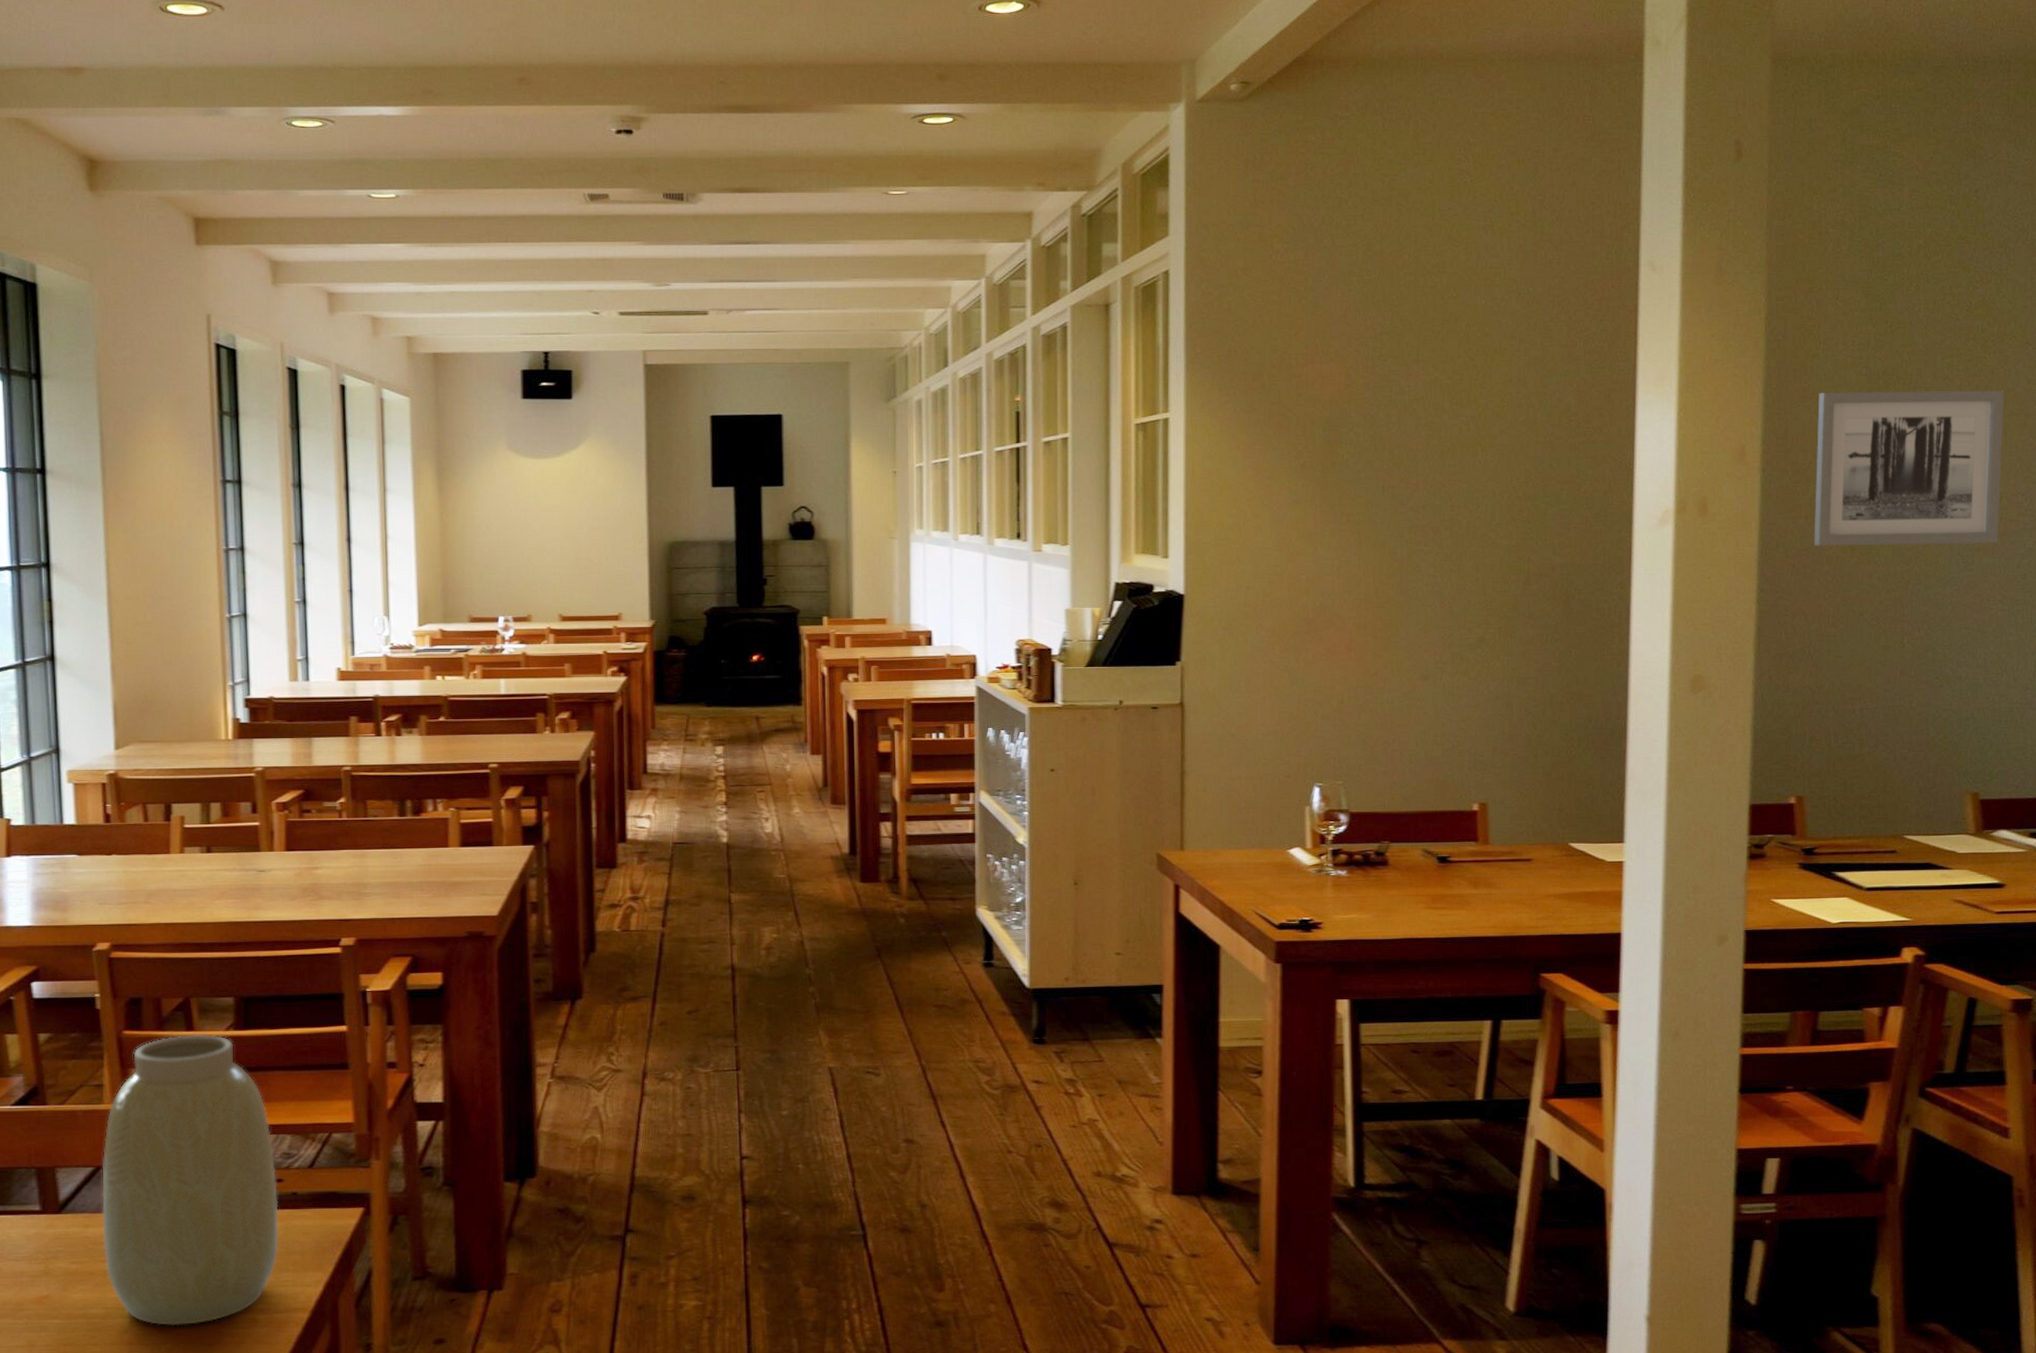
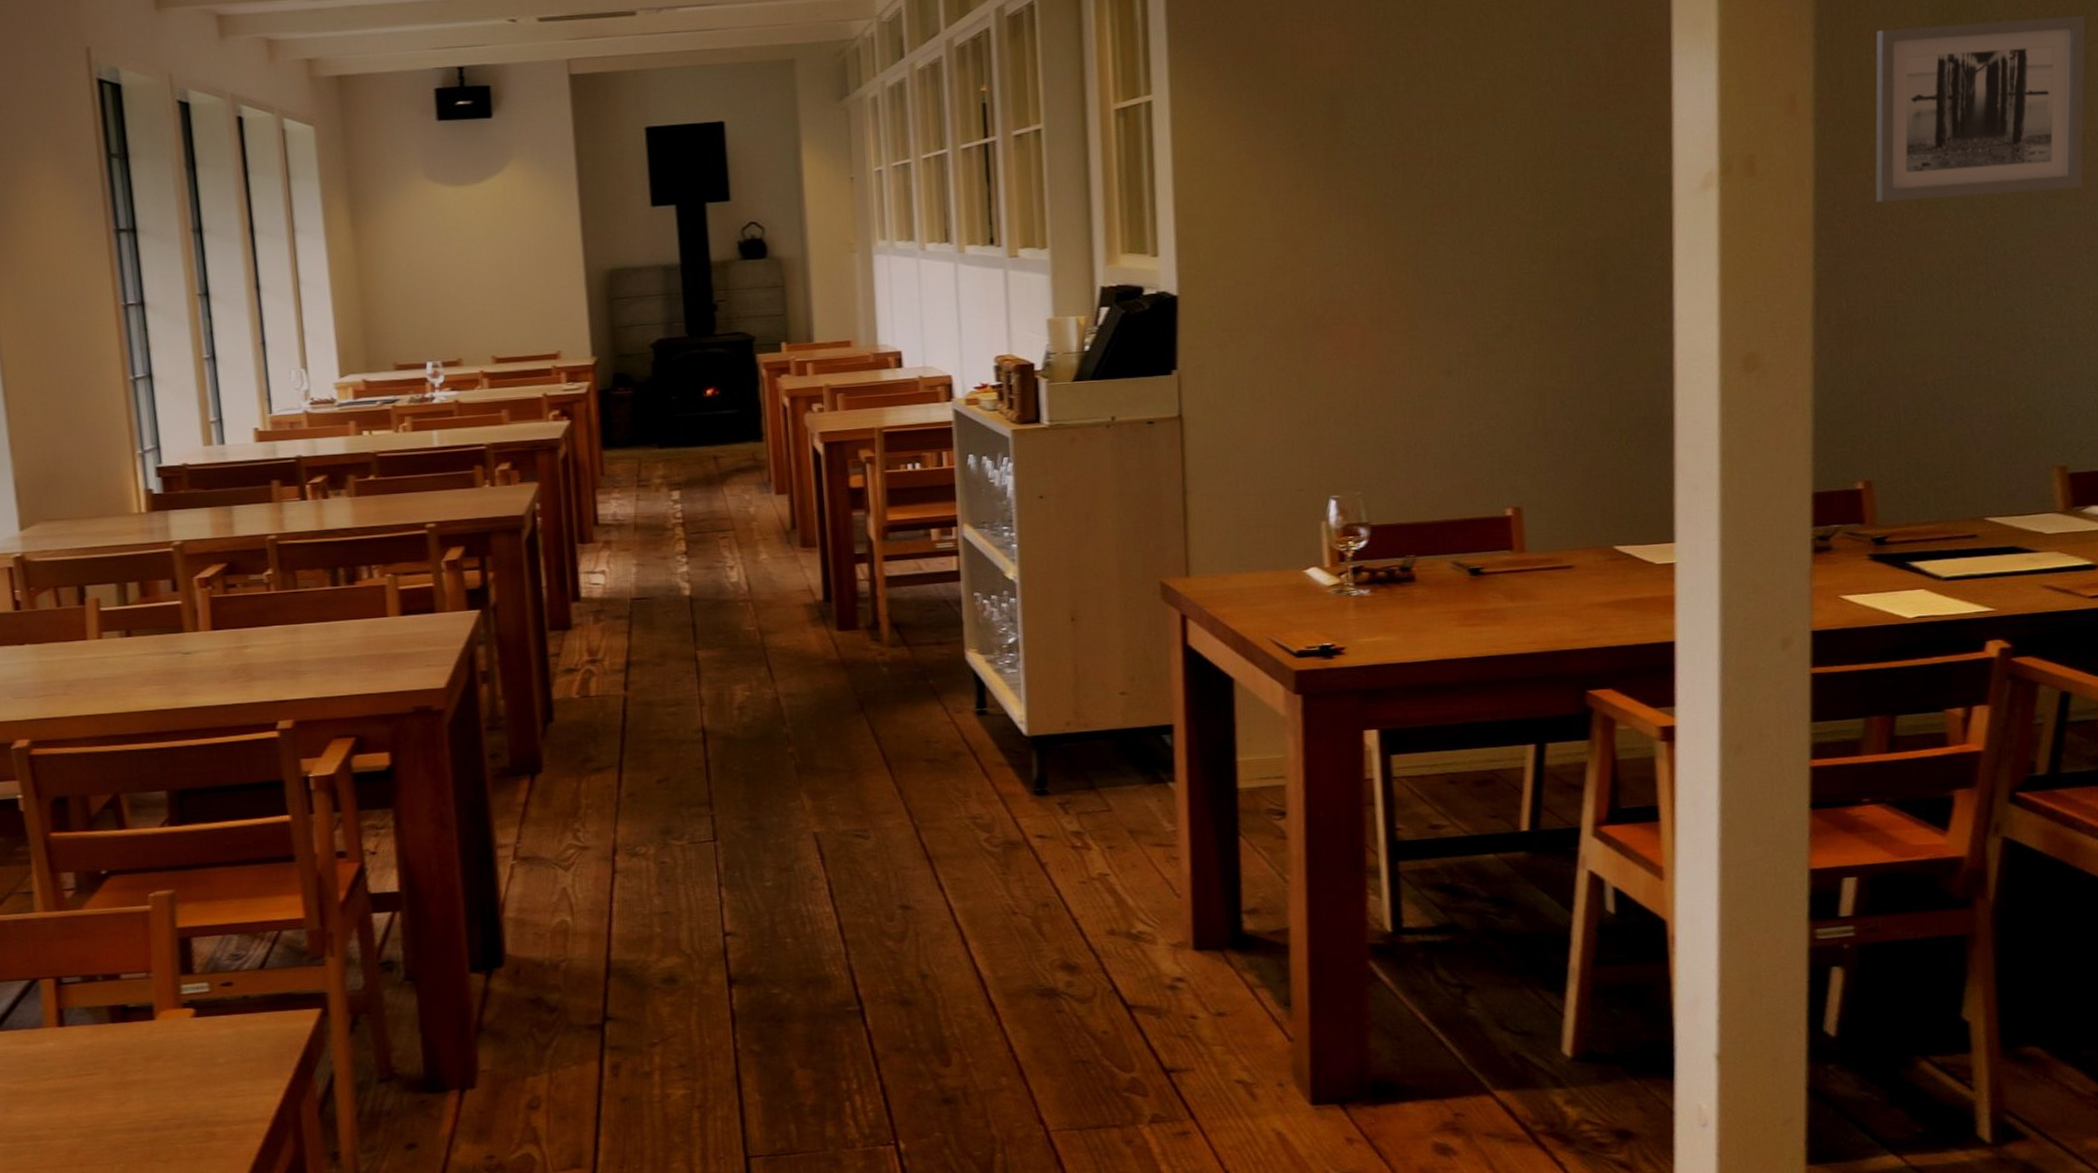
vase: present [102,1035,279,1326] -> none [38,832,233,1145]

